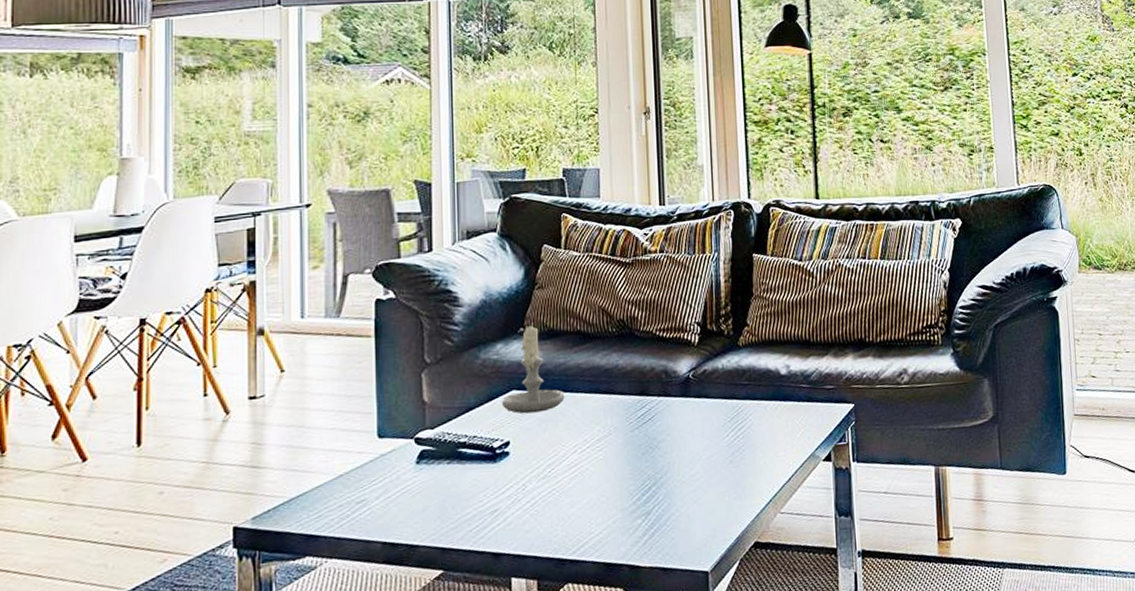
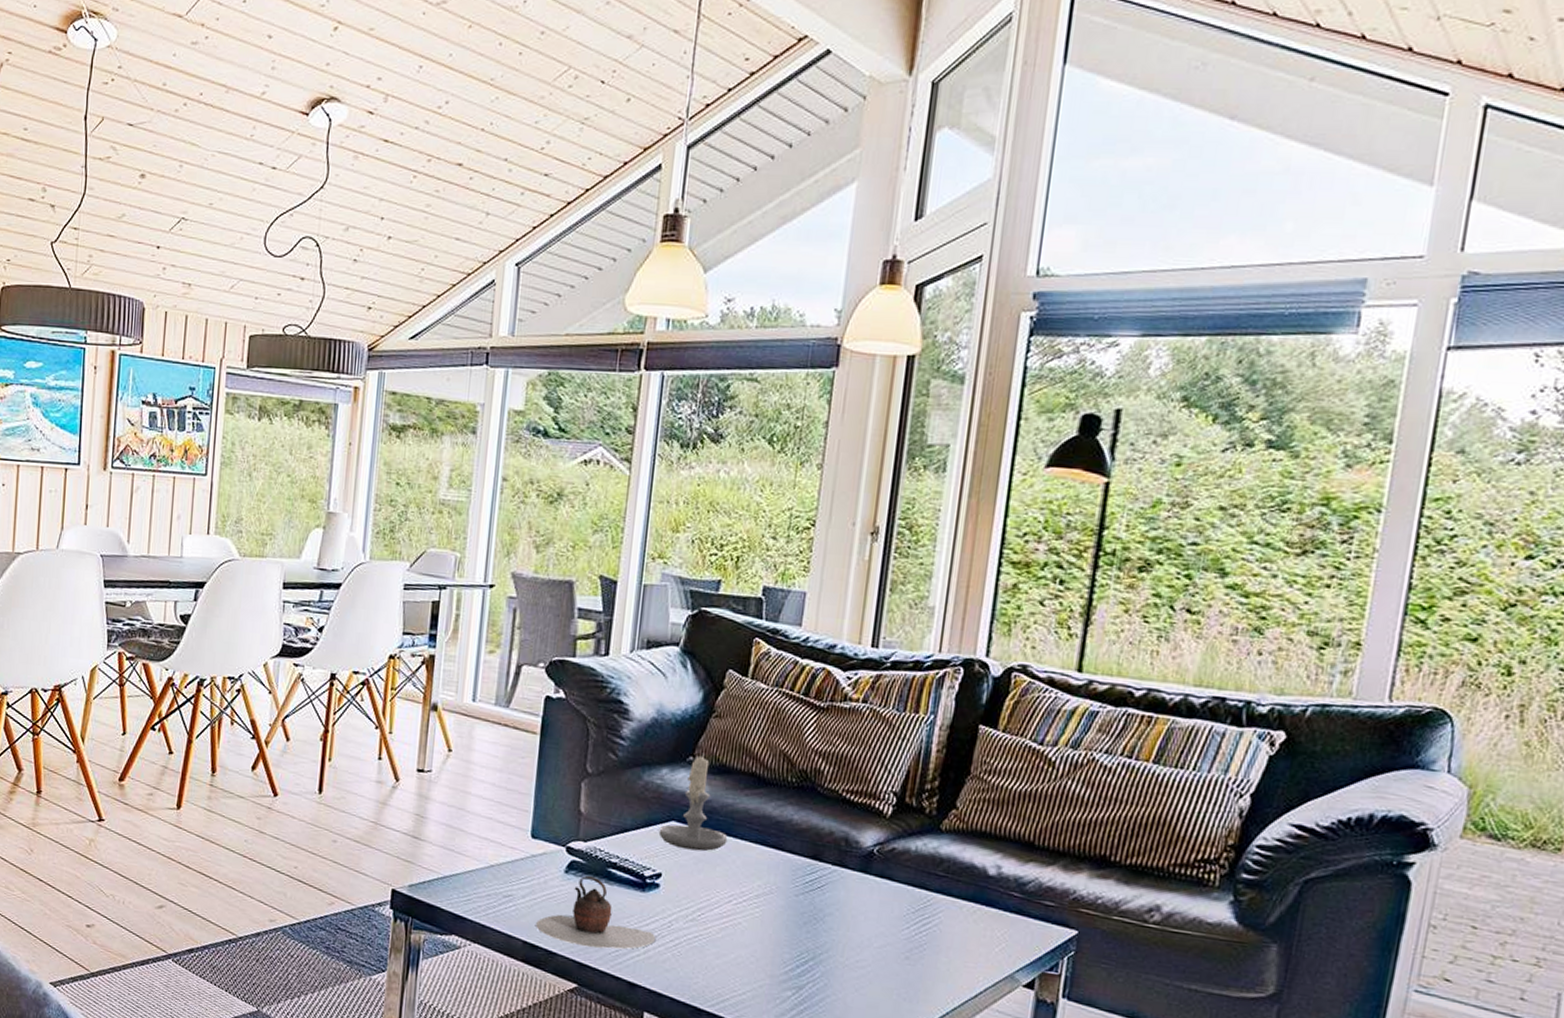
teapot: none [394,460,513,532] -> present [536,875,656,950]

